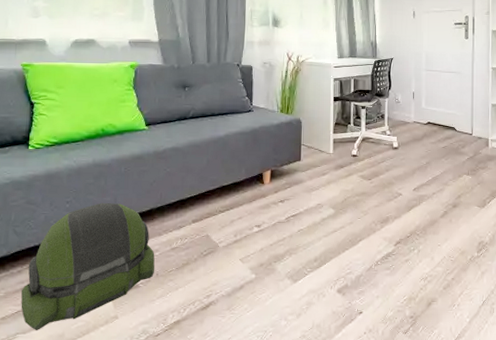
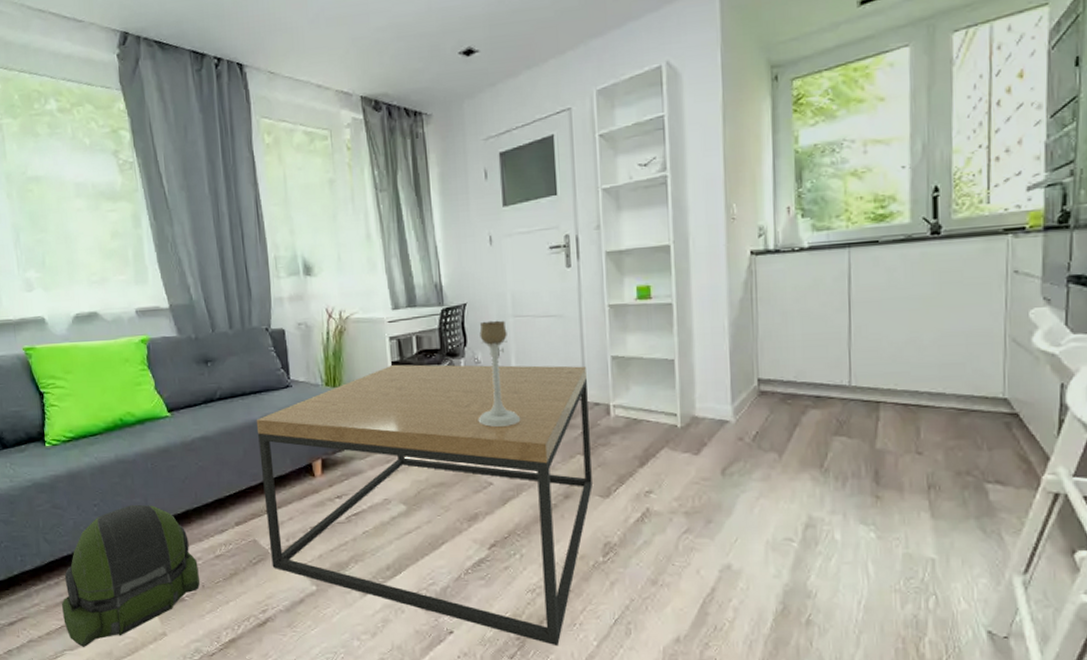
coffee table: none [219,99,474,323] -> present [256,364,592,647]
candle holder: none [394,72,426,152] -> present [478,320,521,428]

